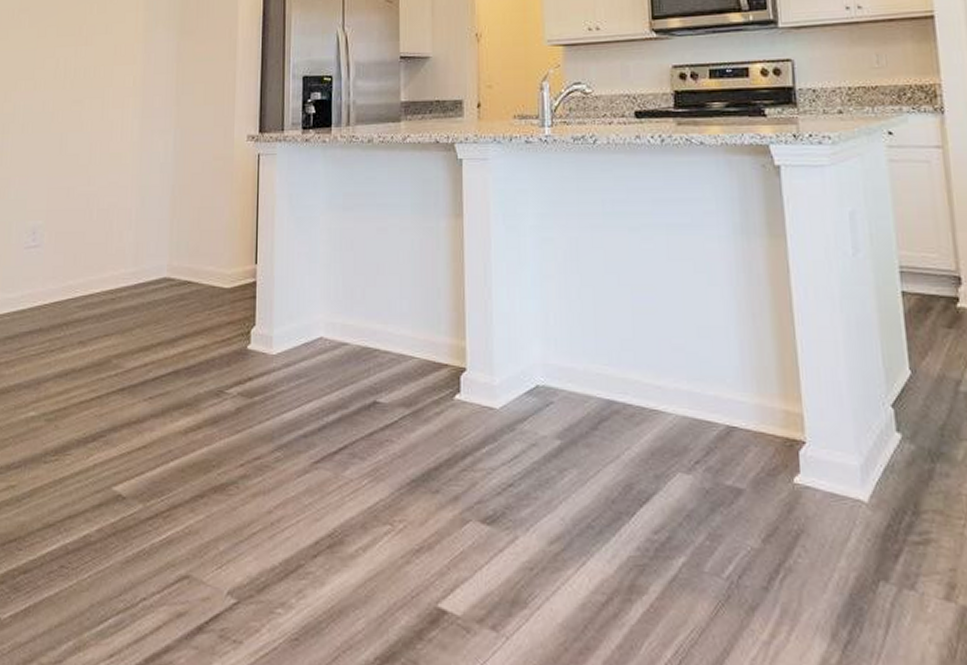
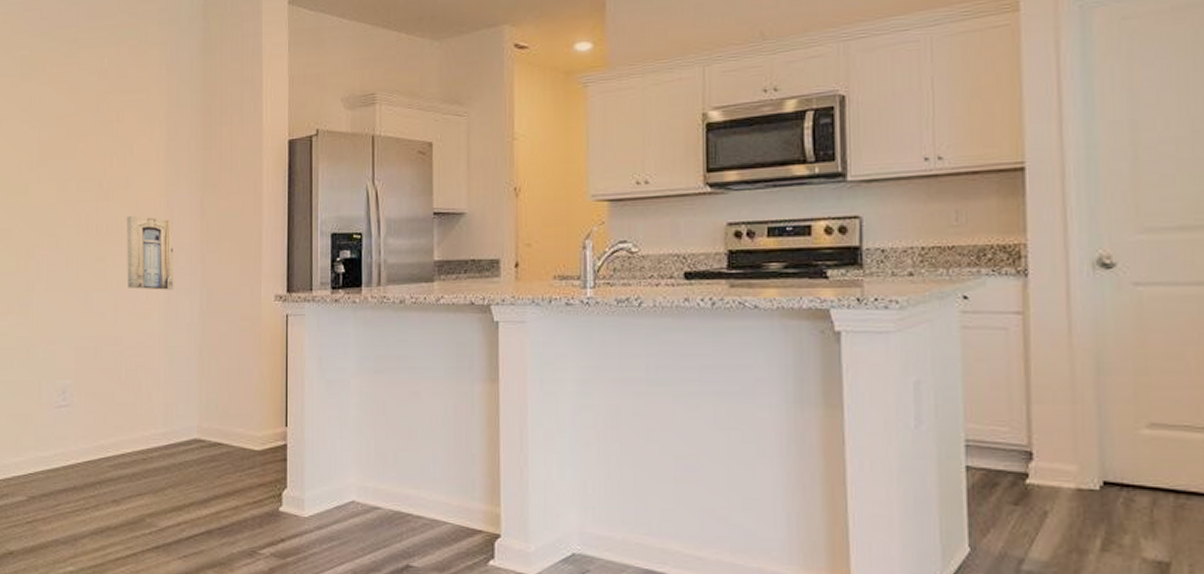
wall art: none [102,59,150,131] -> present [126,215,174,290]

